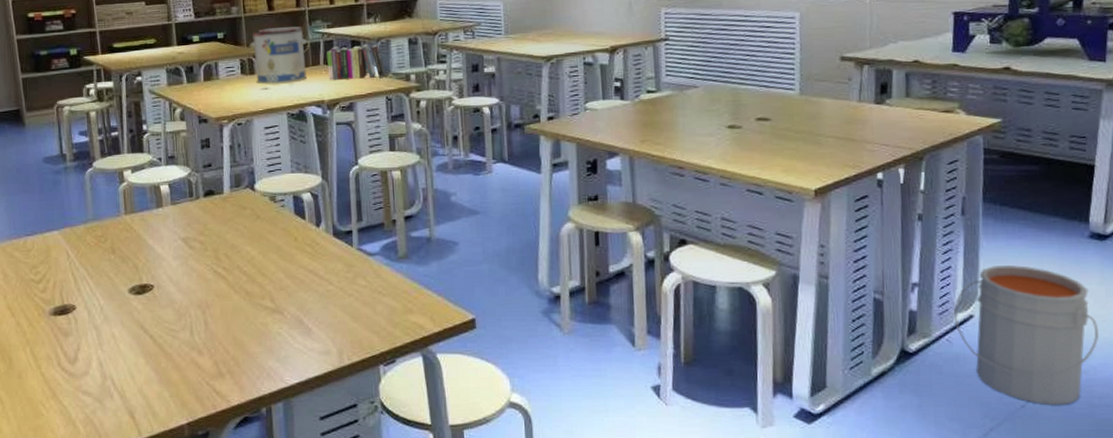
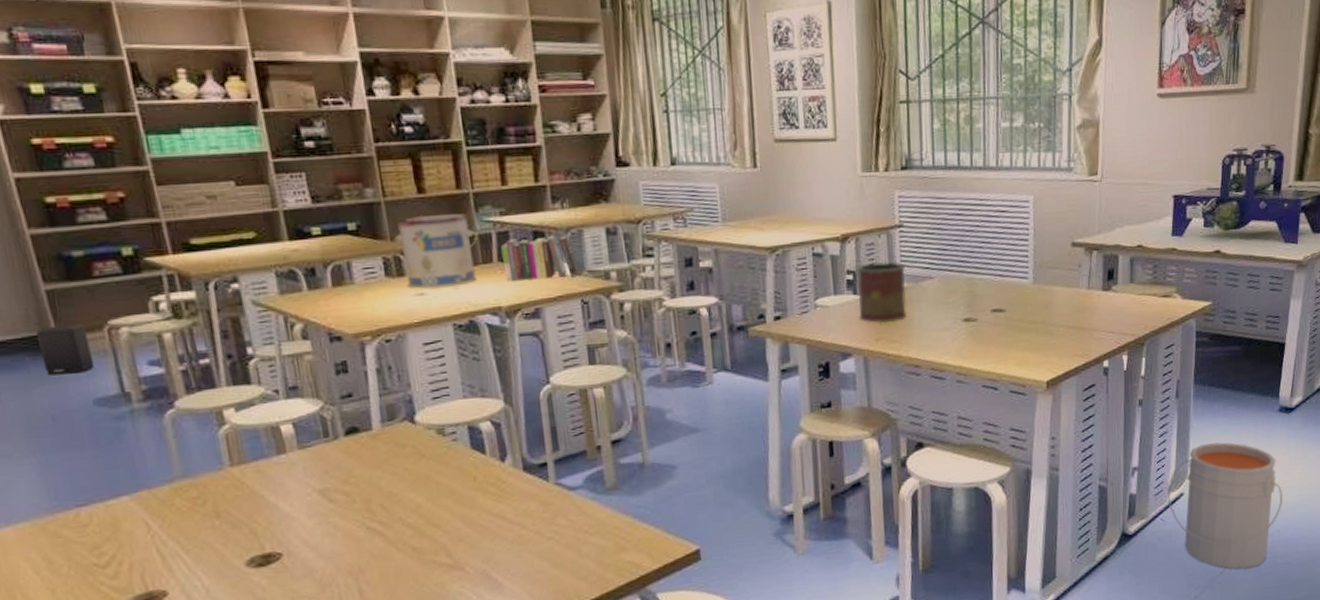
pedal bin: none [13,103,46,139] -> present [35,324,95,376]
paint can: none [623,71,671,127] -> present [856,261,907,324]

